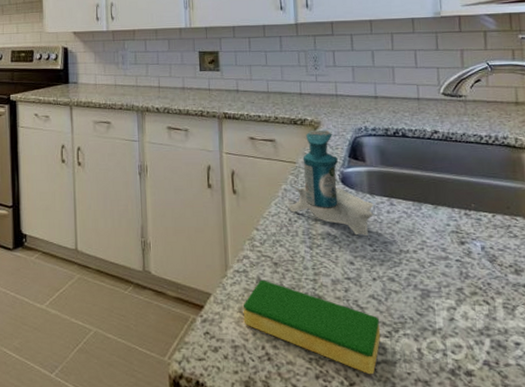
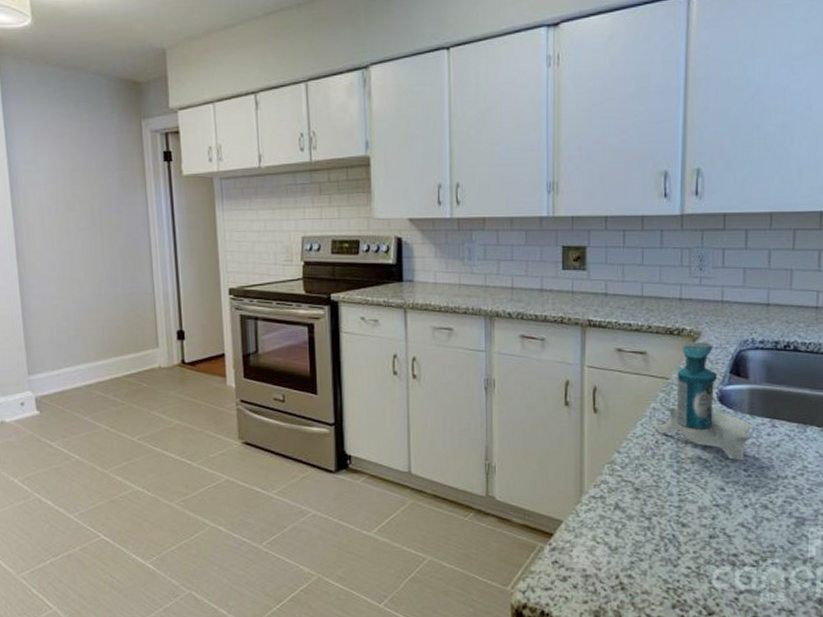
dish sponge: present [243,280,381,375] -> none [597,506,748,604]

